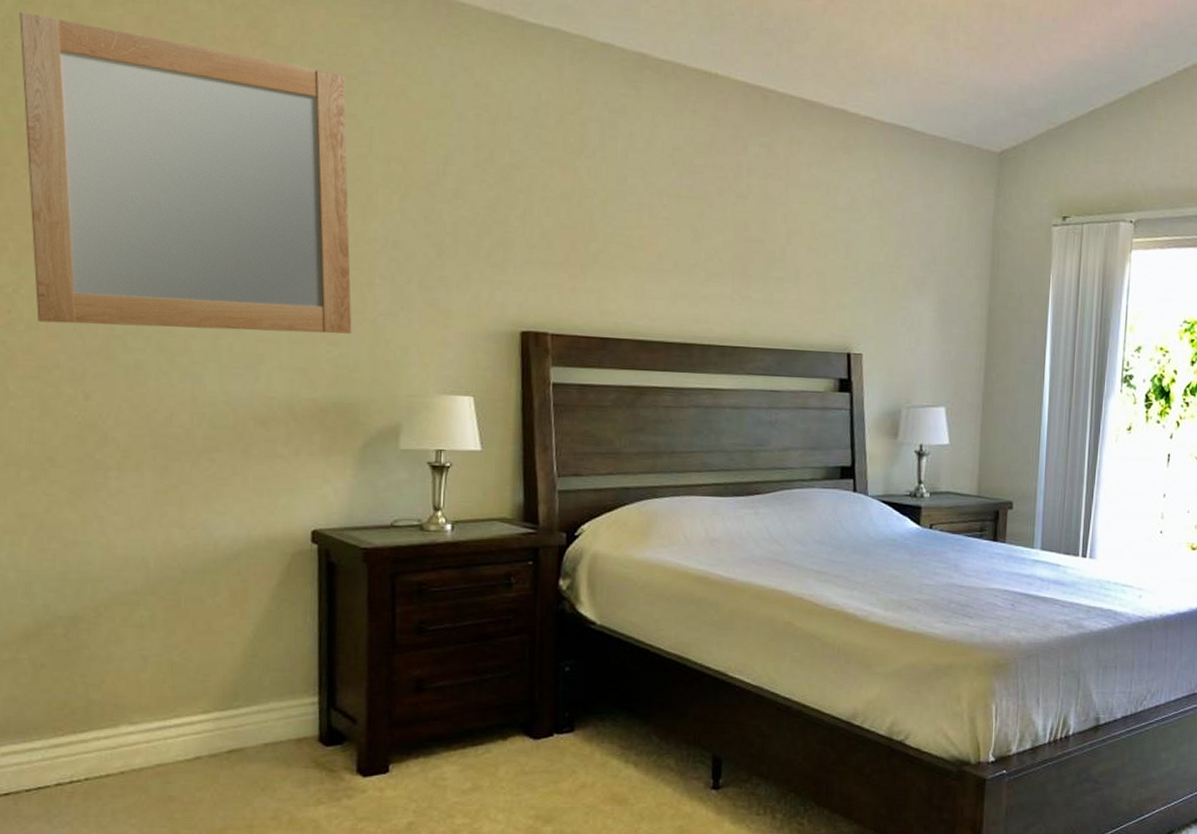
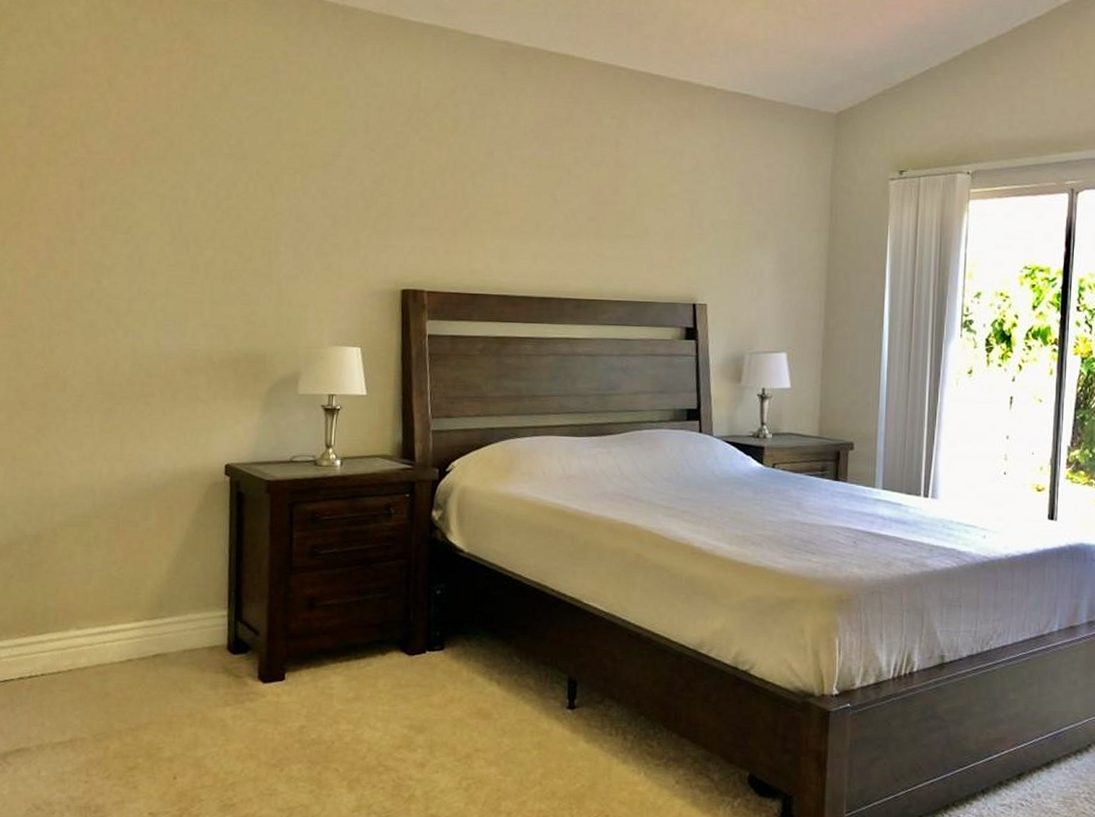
home mirror: present [19,11,352,334] -> none [10,38,261,295]

